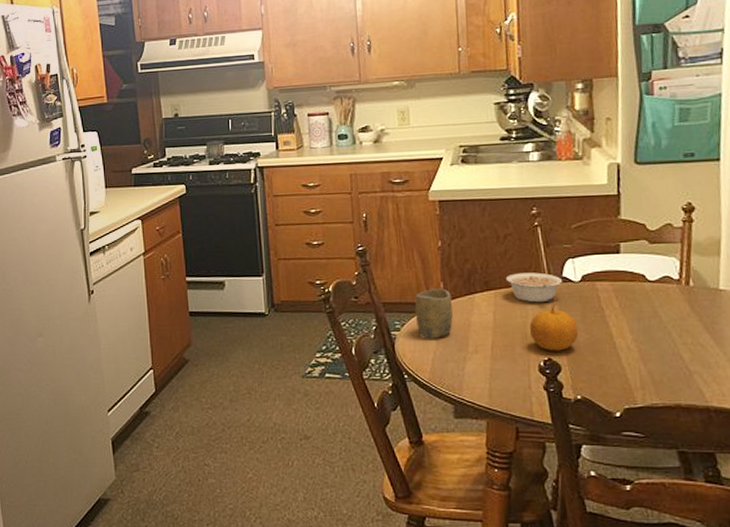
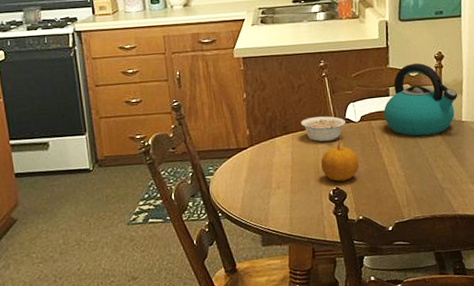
cup: present [414,288,453,339] -> none [225,135,258,180]
kettle: none [611,214,714,305] -> present [383,62,458,136]

